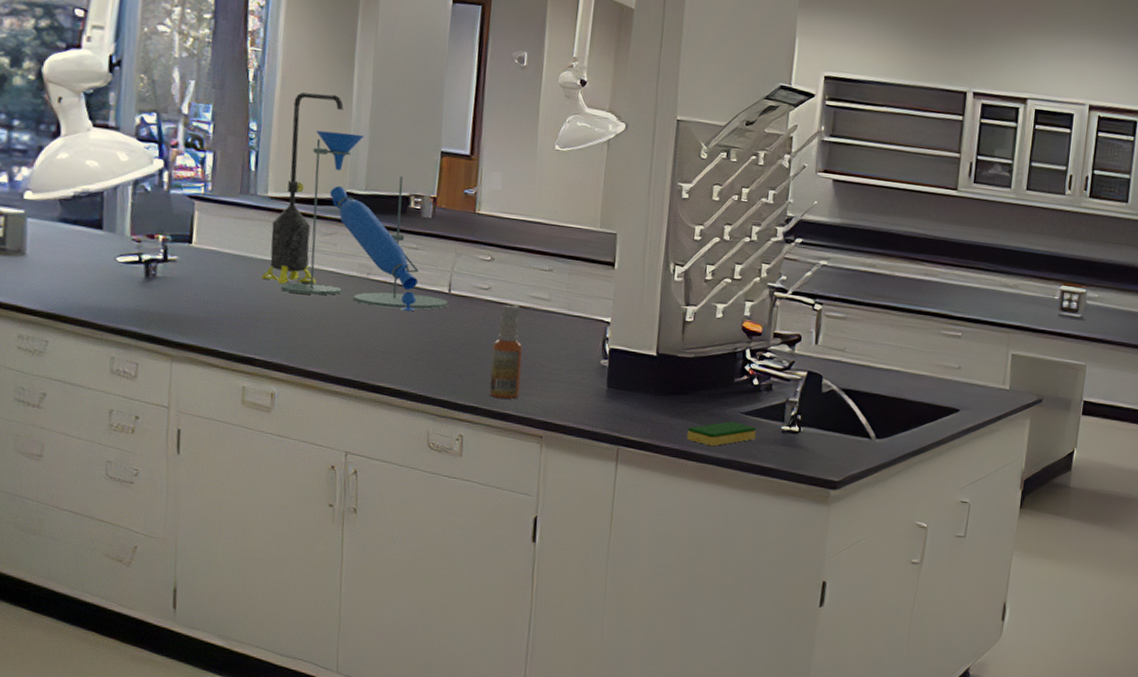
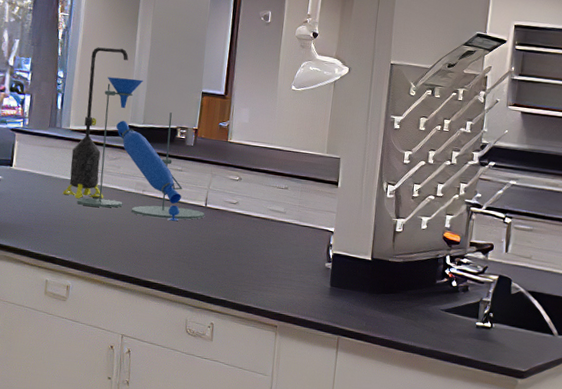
spray bottle: present [489,304,523,399] -> none [235,216,263,294]
dish sponge: present [686,421,757,447] -> none [395,317,455,338]

